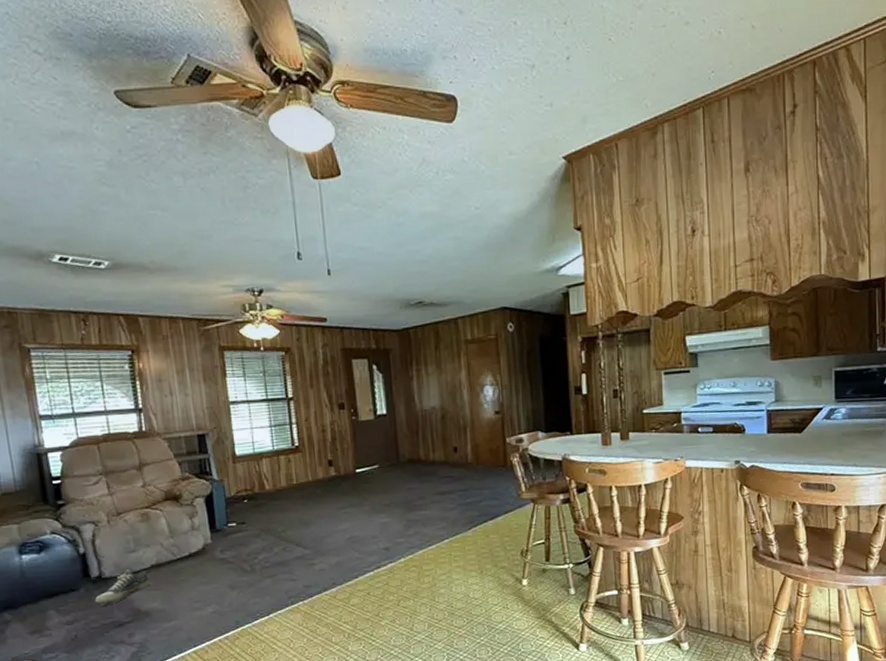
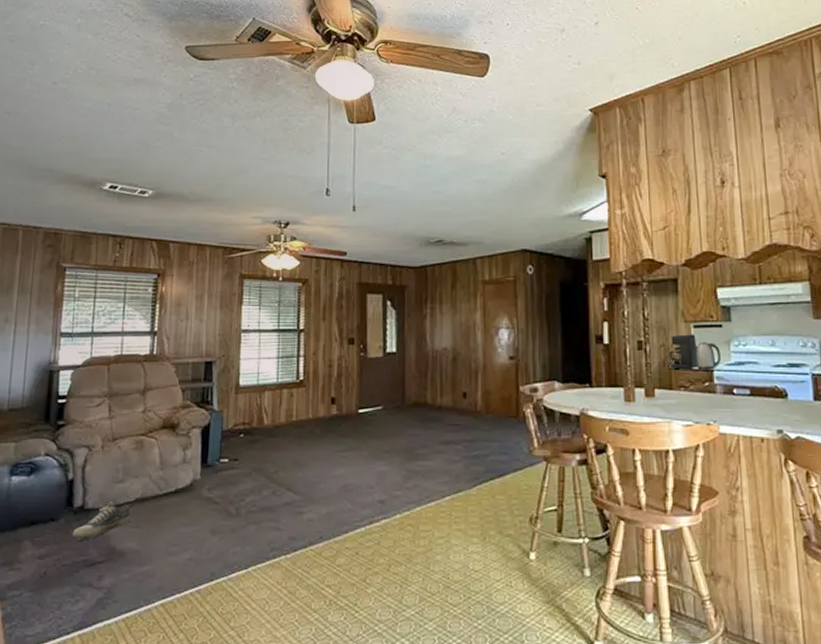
coffee maker: none [641,380,668,413] -> present [669,334,698,370]
kettle: none [665,387,689,413] -> present [695,342,722,370]

